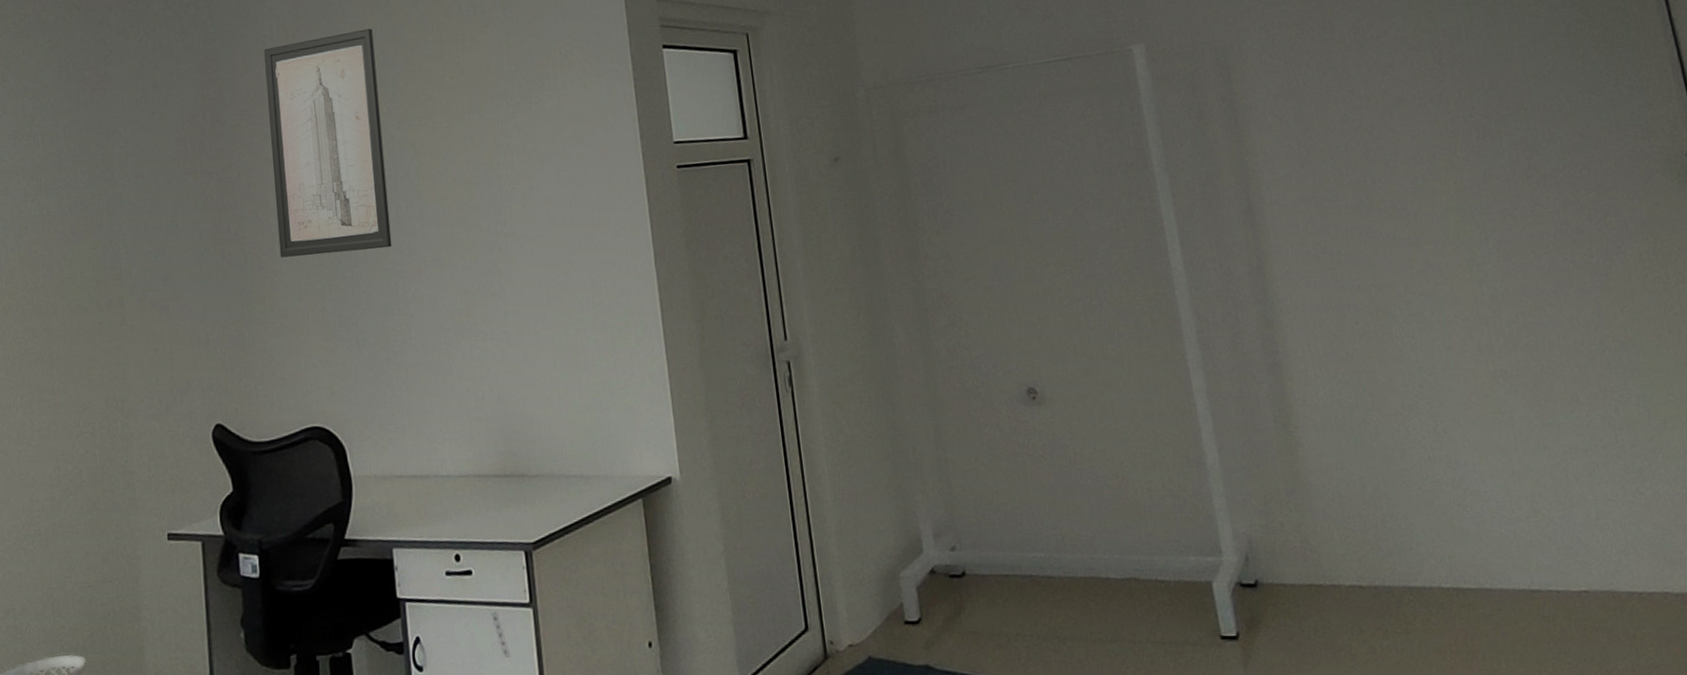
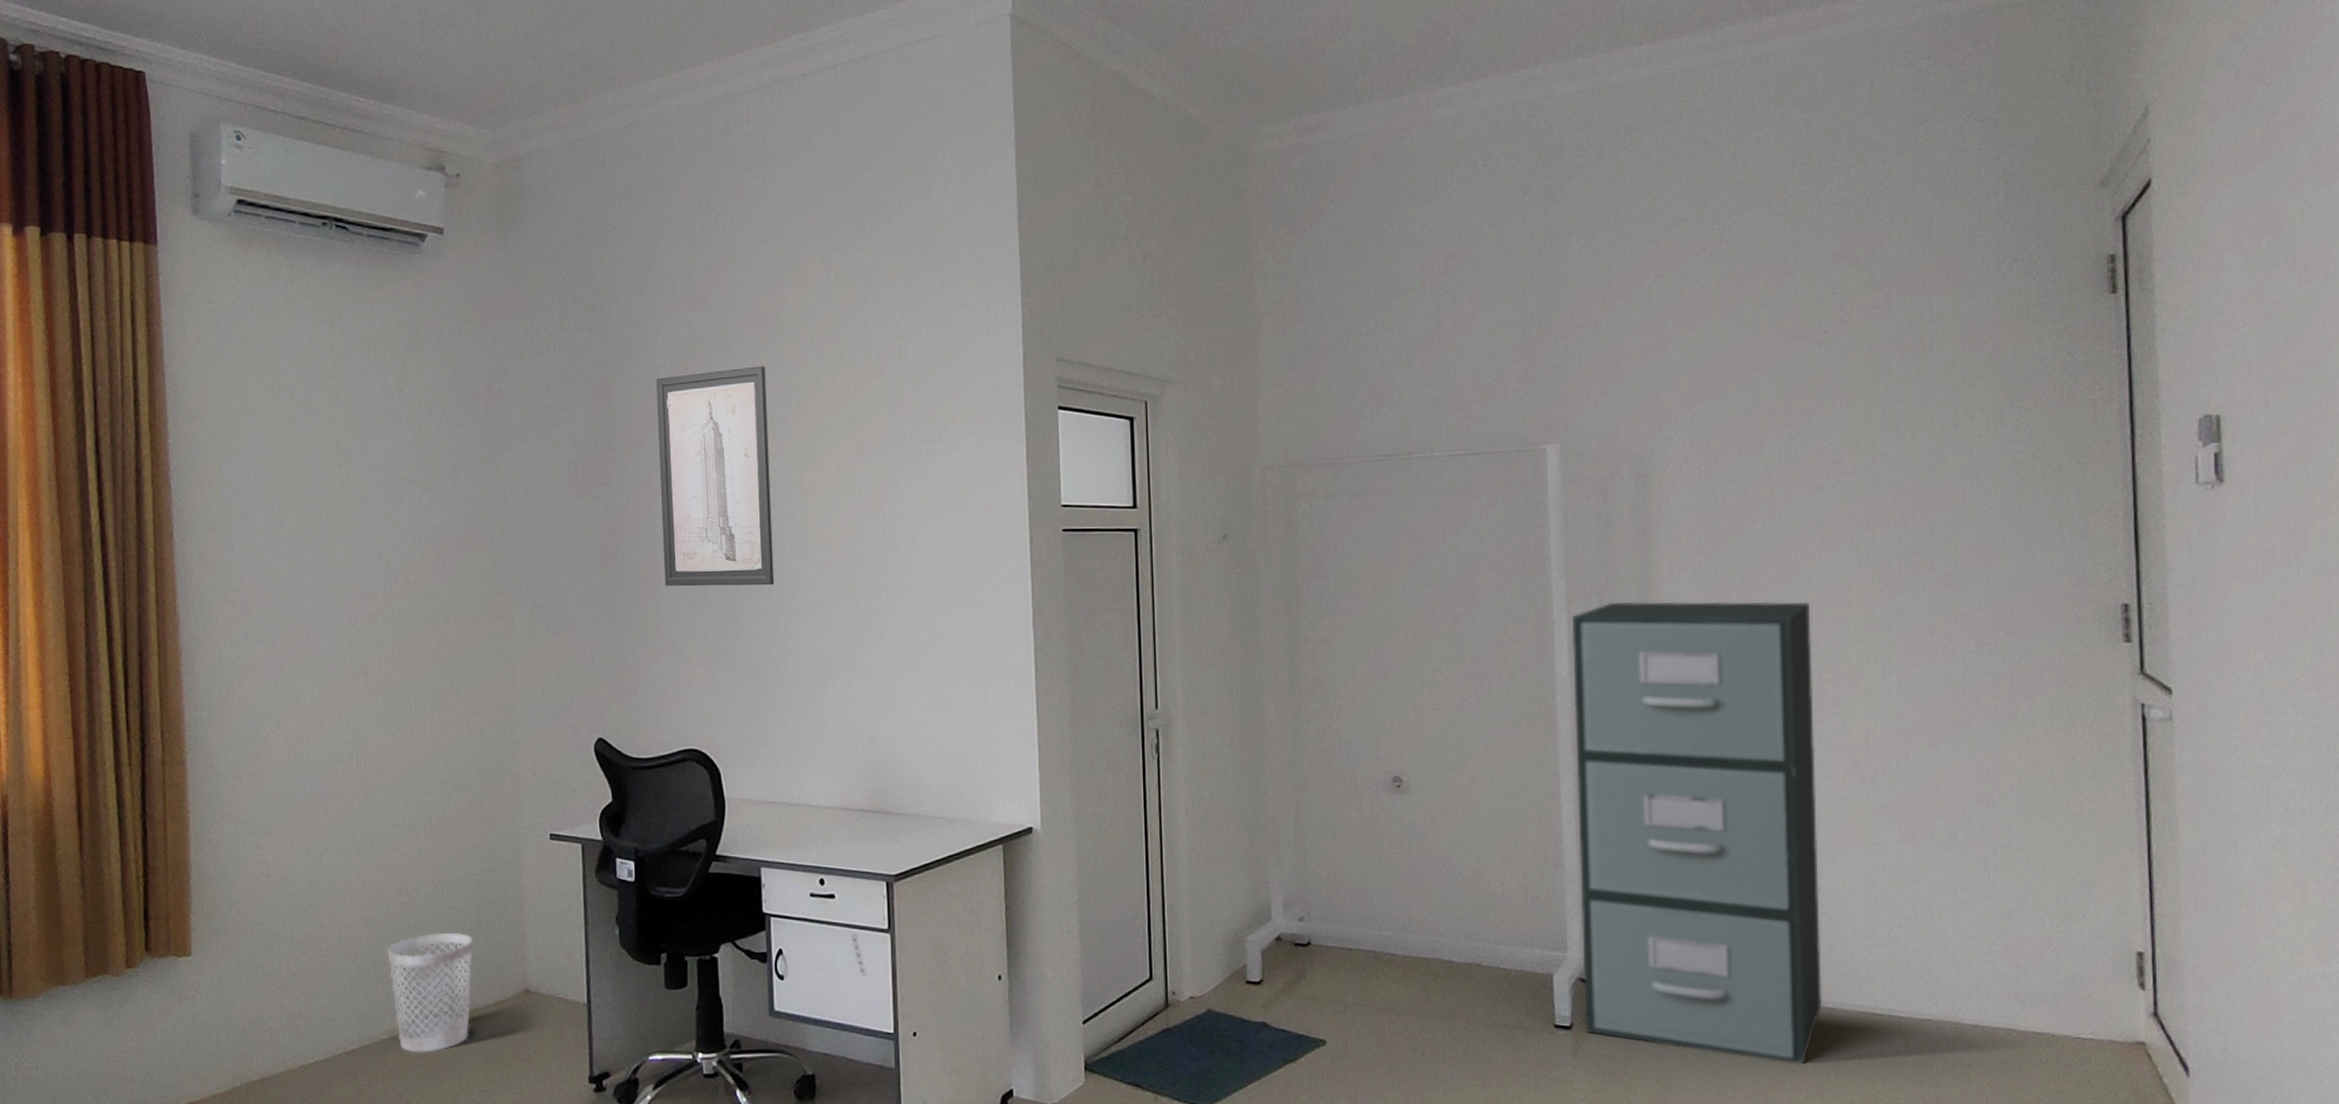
filing cabinet: none [1180,176,1481,654] -> present [1572,601,1823,1065]

